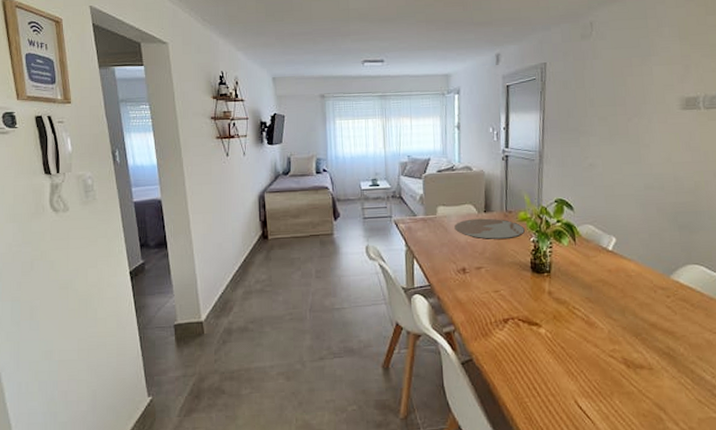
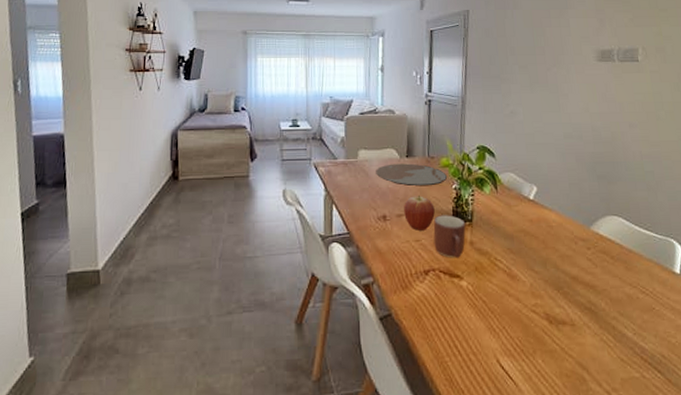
fruit: none [483,249,513,282] -> present [404,196,435,231]
mug: none [512,266,544,307] -> present [433,215,466,258]

